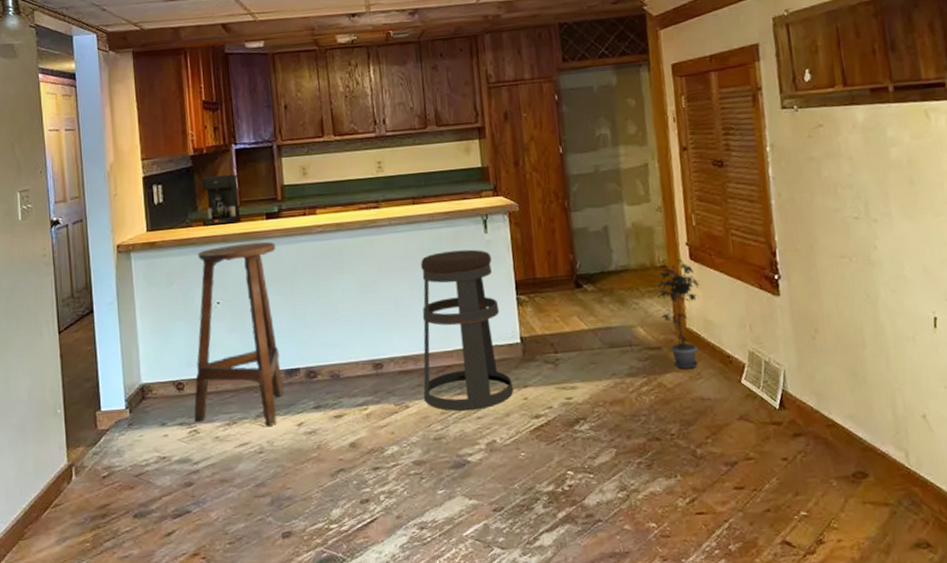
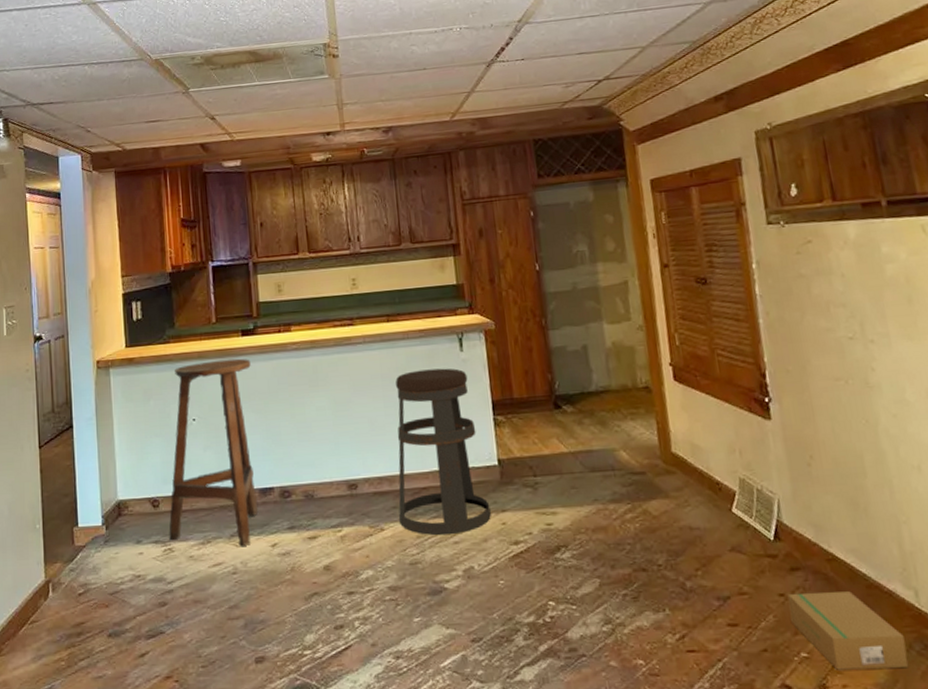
coffee maker: present [202,174,242,226] -> none [179,291,218,343]
potted plant: present [654,259,700,369] -> none [636,380,685,496]
box: none [790,454,898,526] -> present [787,591,909,670]

